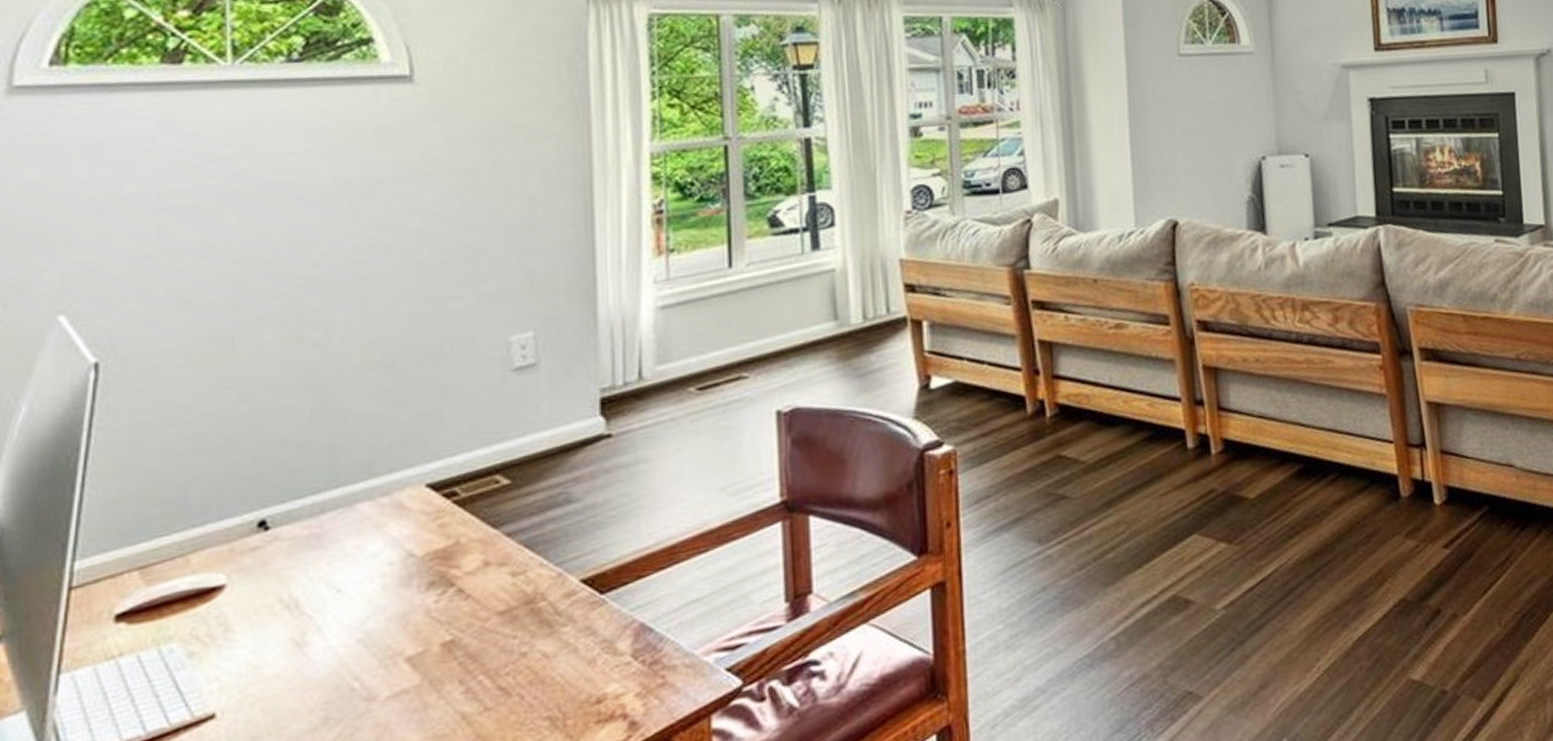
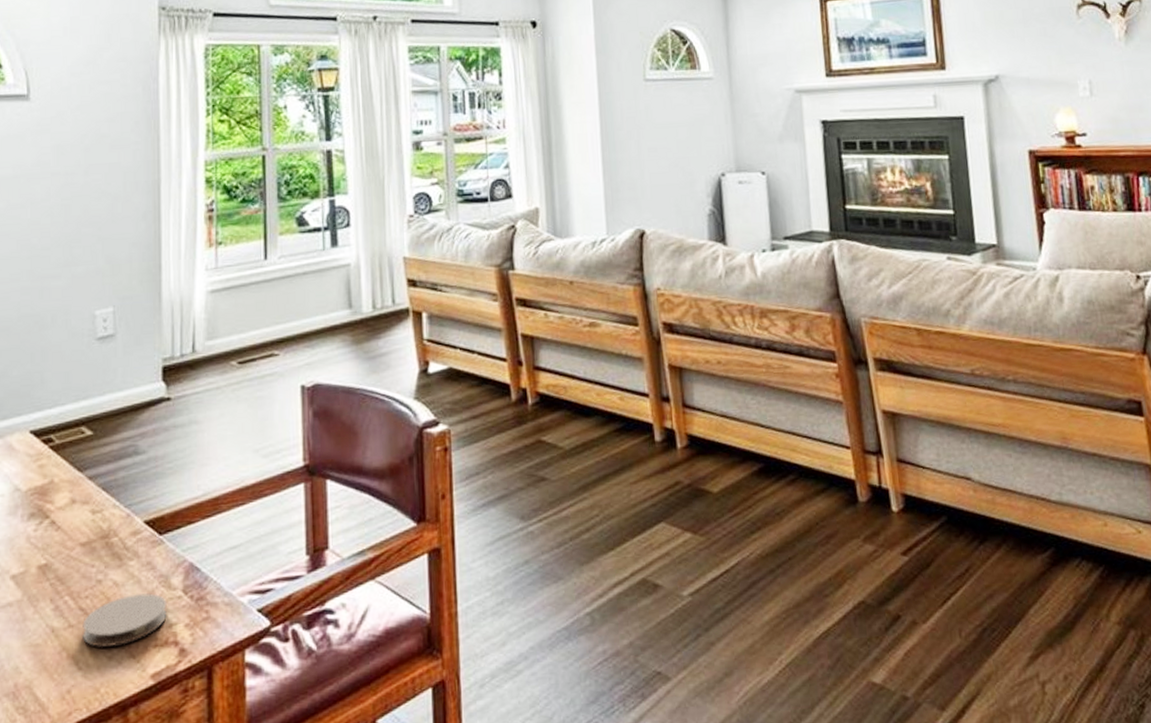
coaster: none [503,662,612,730] -> present [83,593,167,647]

